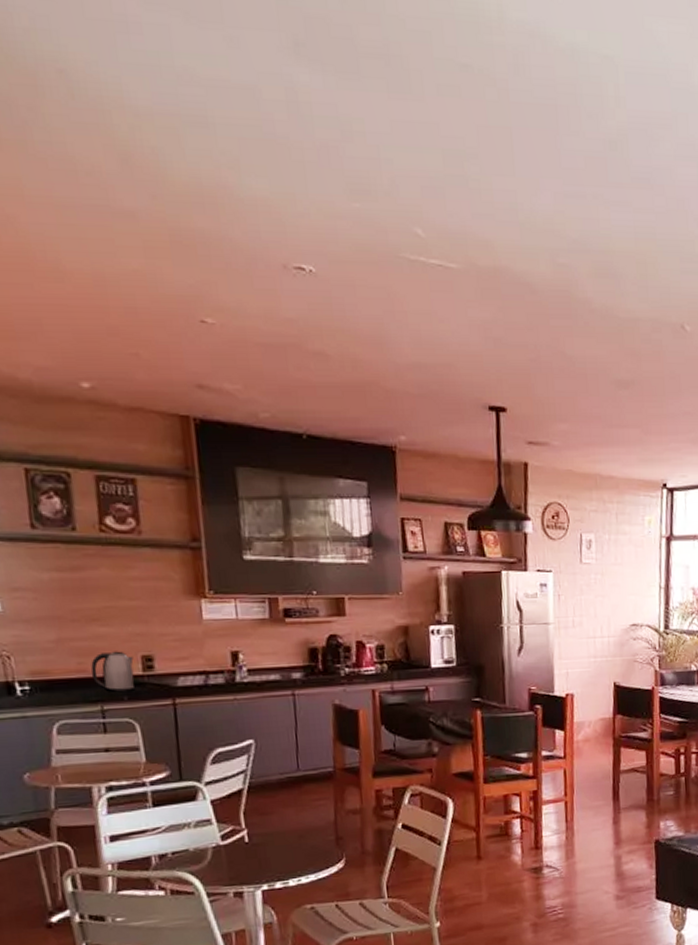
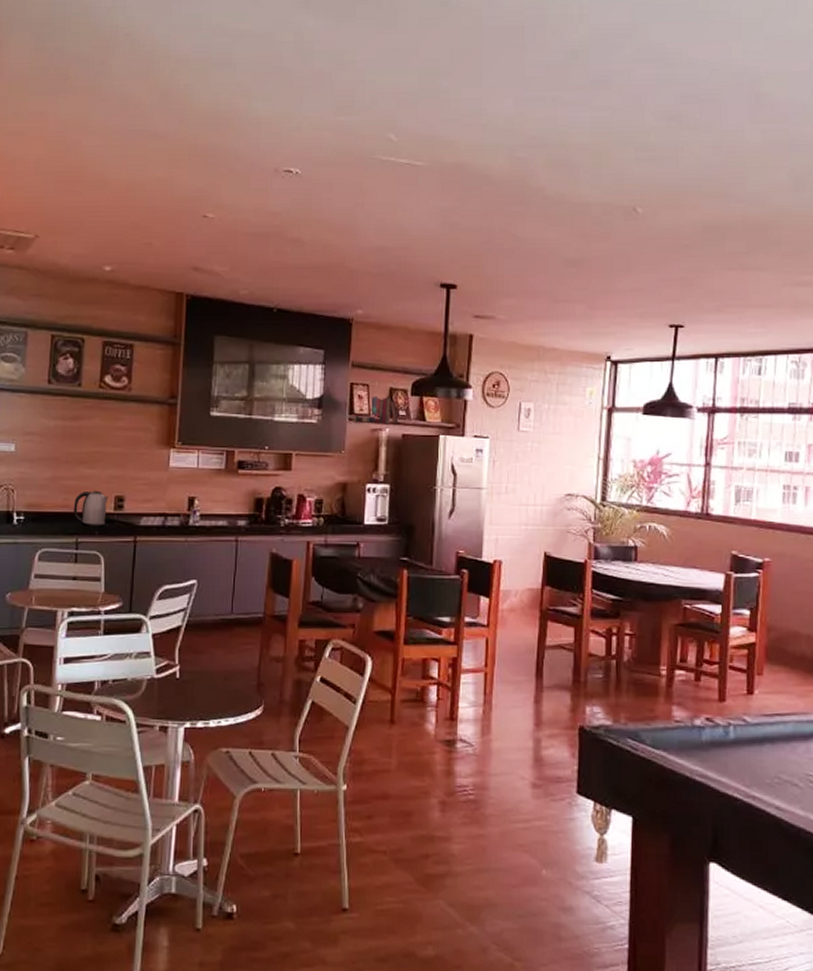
books: none [408,532,457,562] -> present [353,396,398,424]

